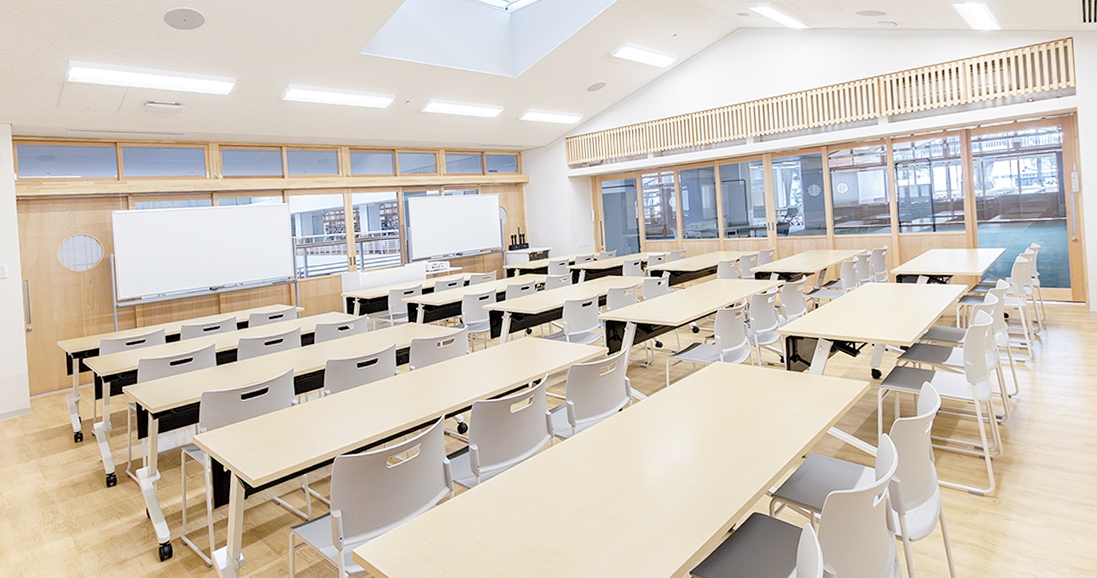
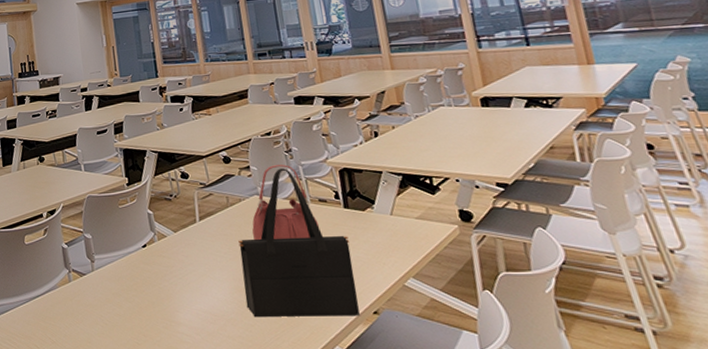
tote bag: none [701,336,792,467] -> present [238,168,360,318]
handbag: none [712,333,767,400] -> present [251,165,320,240]

